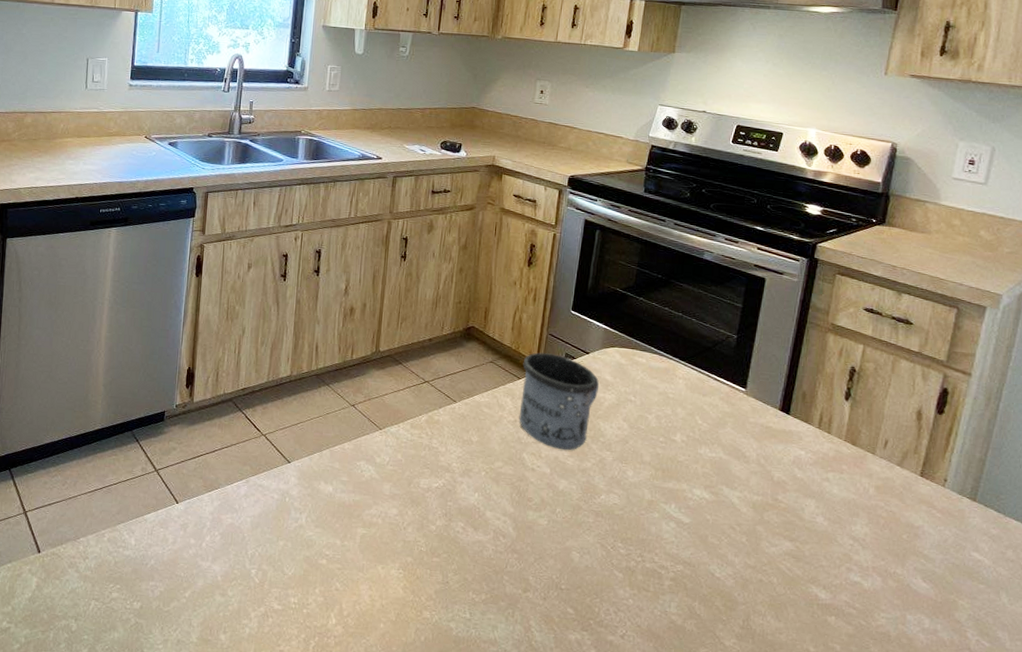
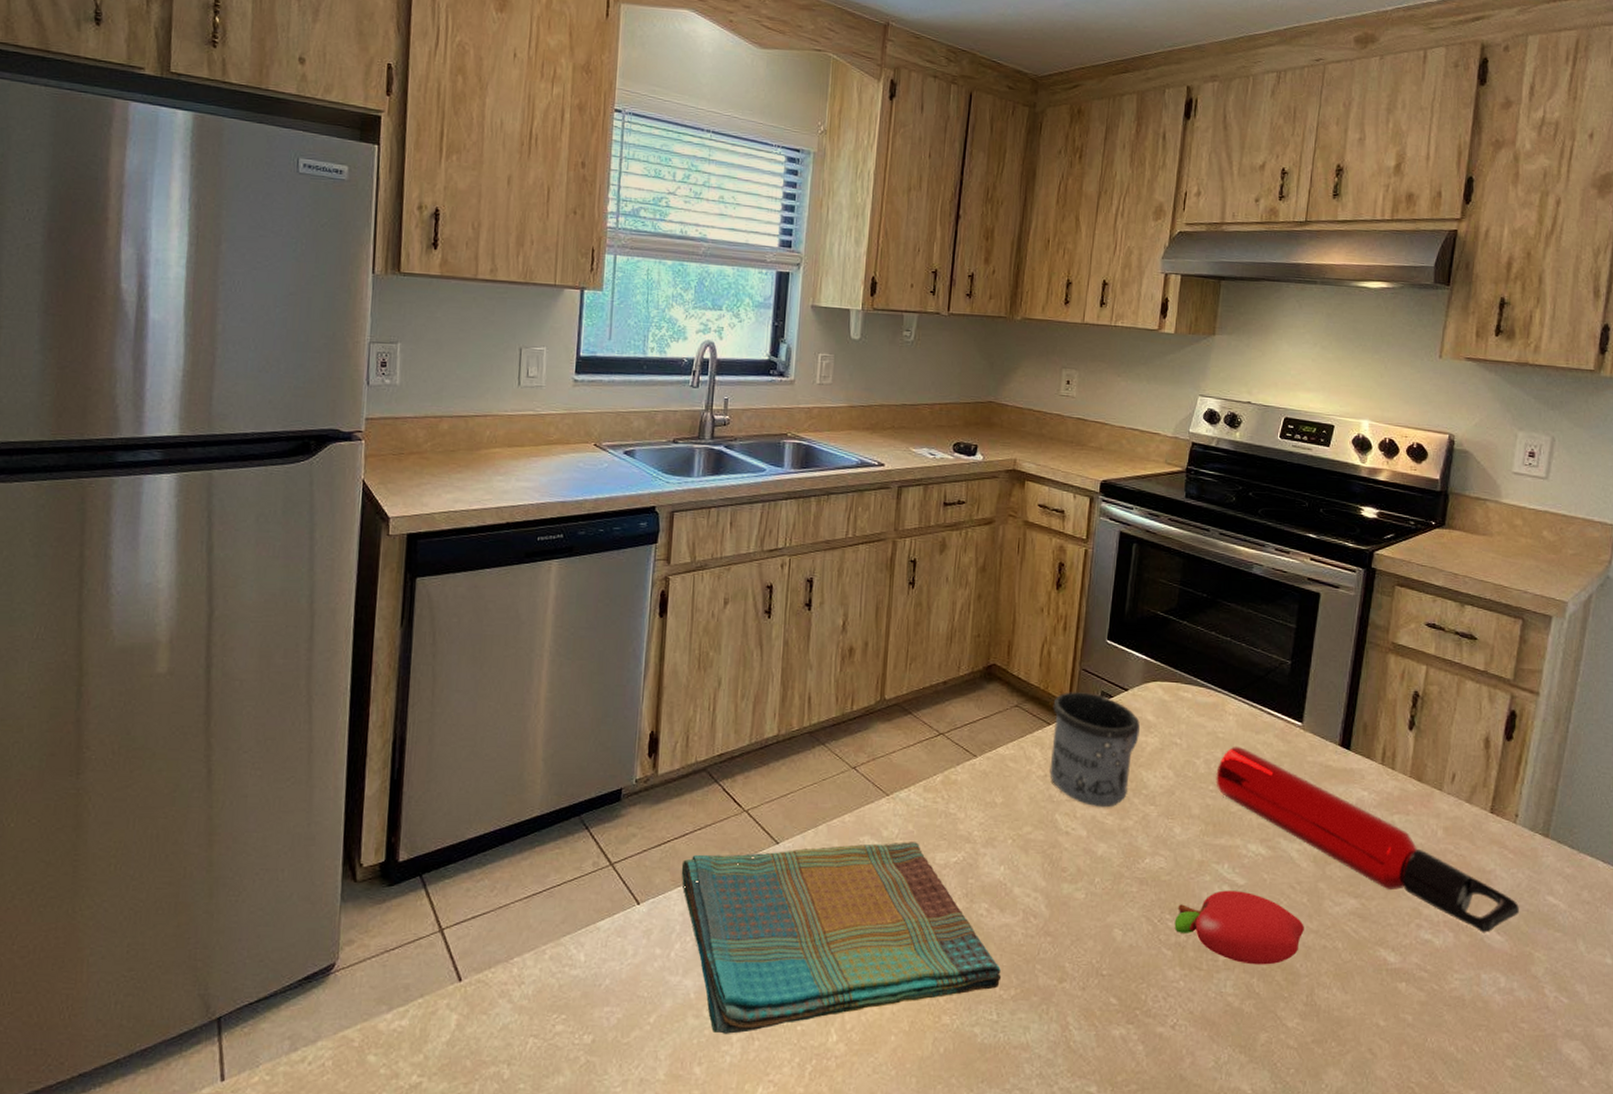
dish towel: none [211,467,474,611] -> present [681,842,1002,1034]
fruit: none [625,526,743,592] -> present [1174,890,1304,965]
water bottle: none [666,405,946,580] -> present [1216,746,1520,933]

